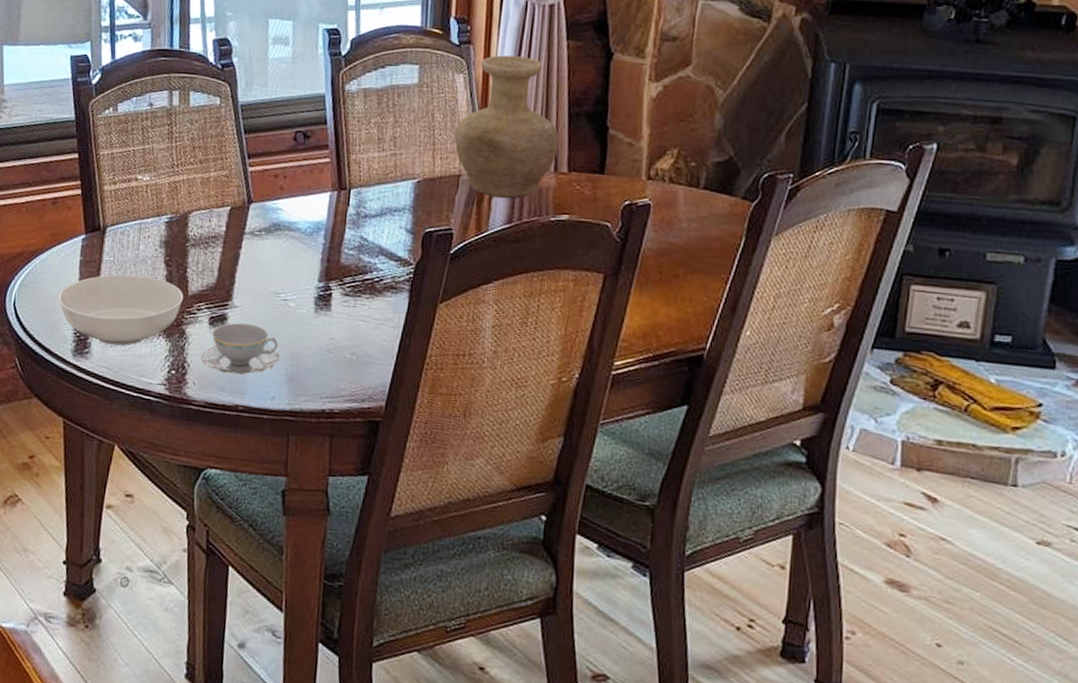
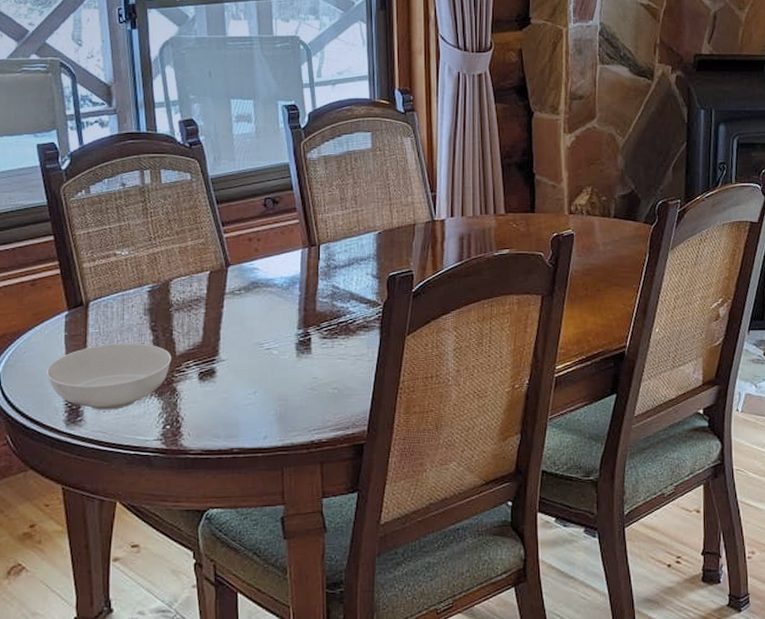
teacup: present [201,323,280,375] -> none [194,374,268,422]
vase: present [454,55,559,199] -> none [407,120,496,241]

